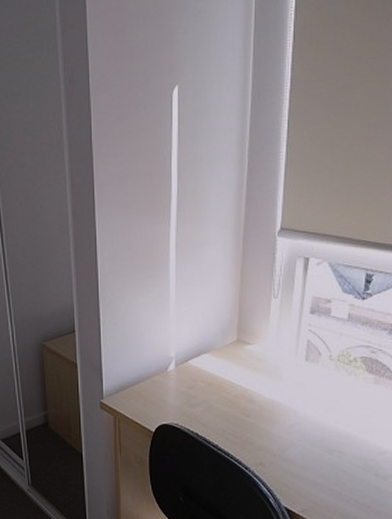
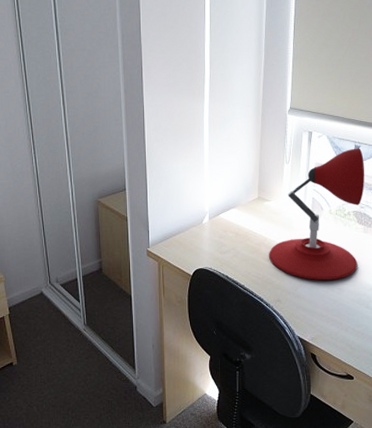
desk lamp: none [250,277,379,441] -> present [269,148,365,280]

